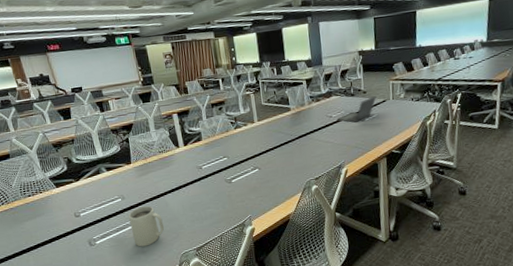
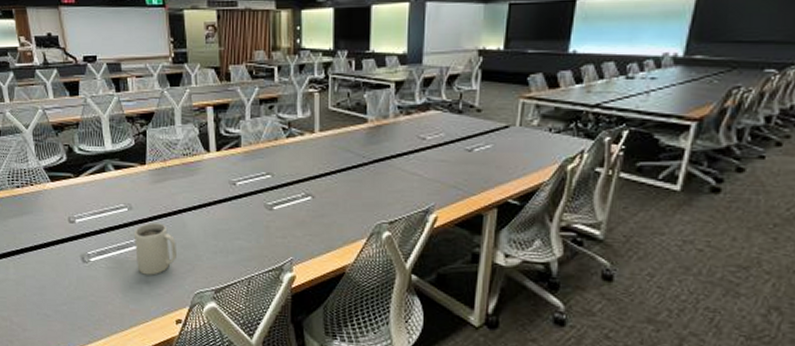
laptop: present [336,96,377,124] -> none [432,118,496,153]

